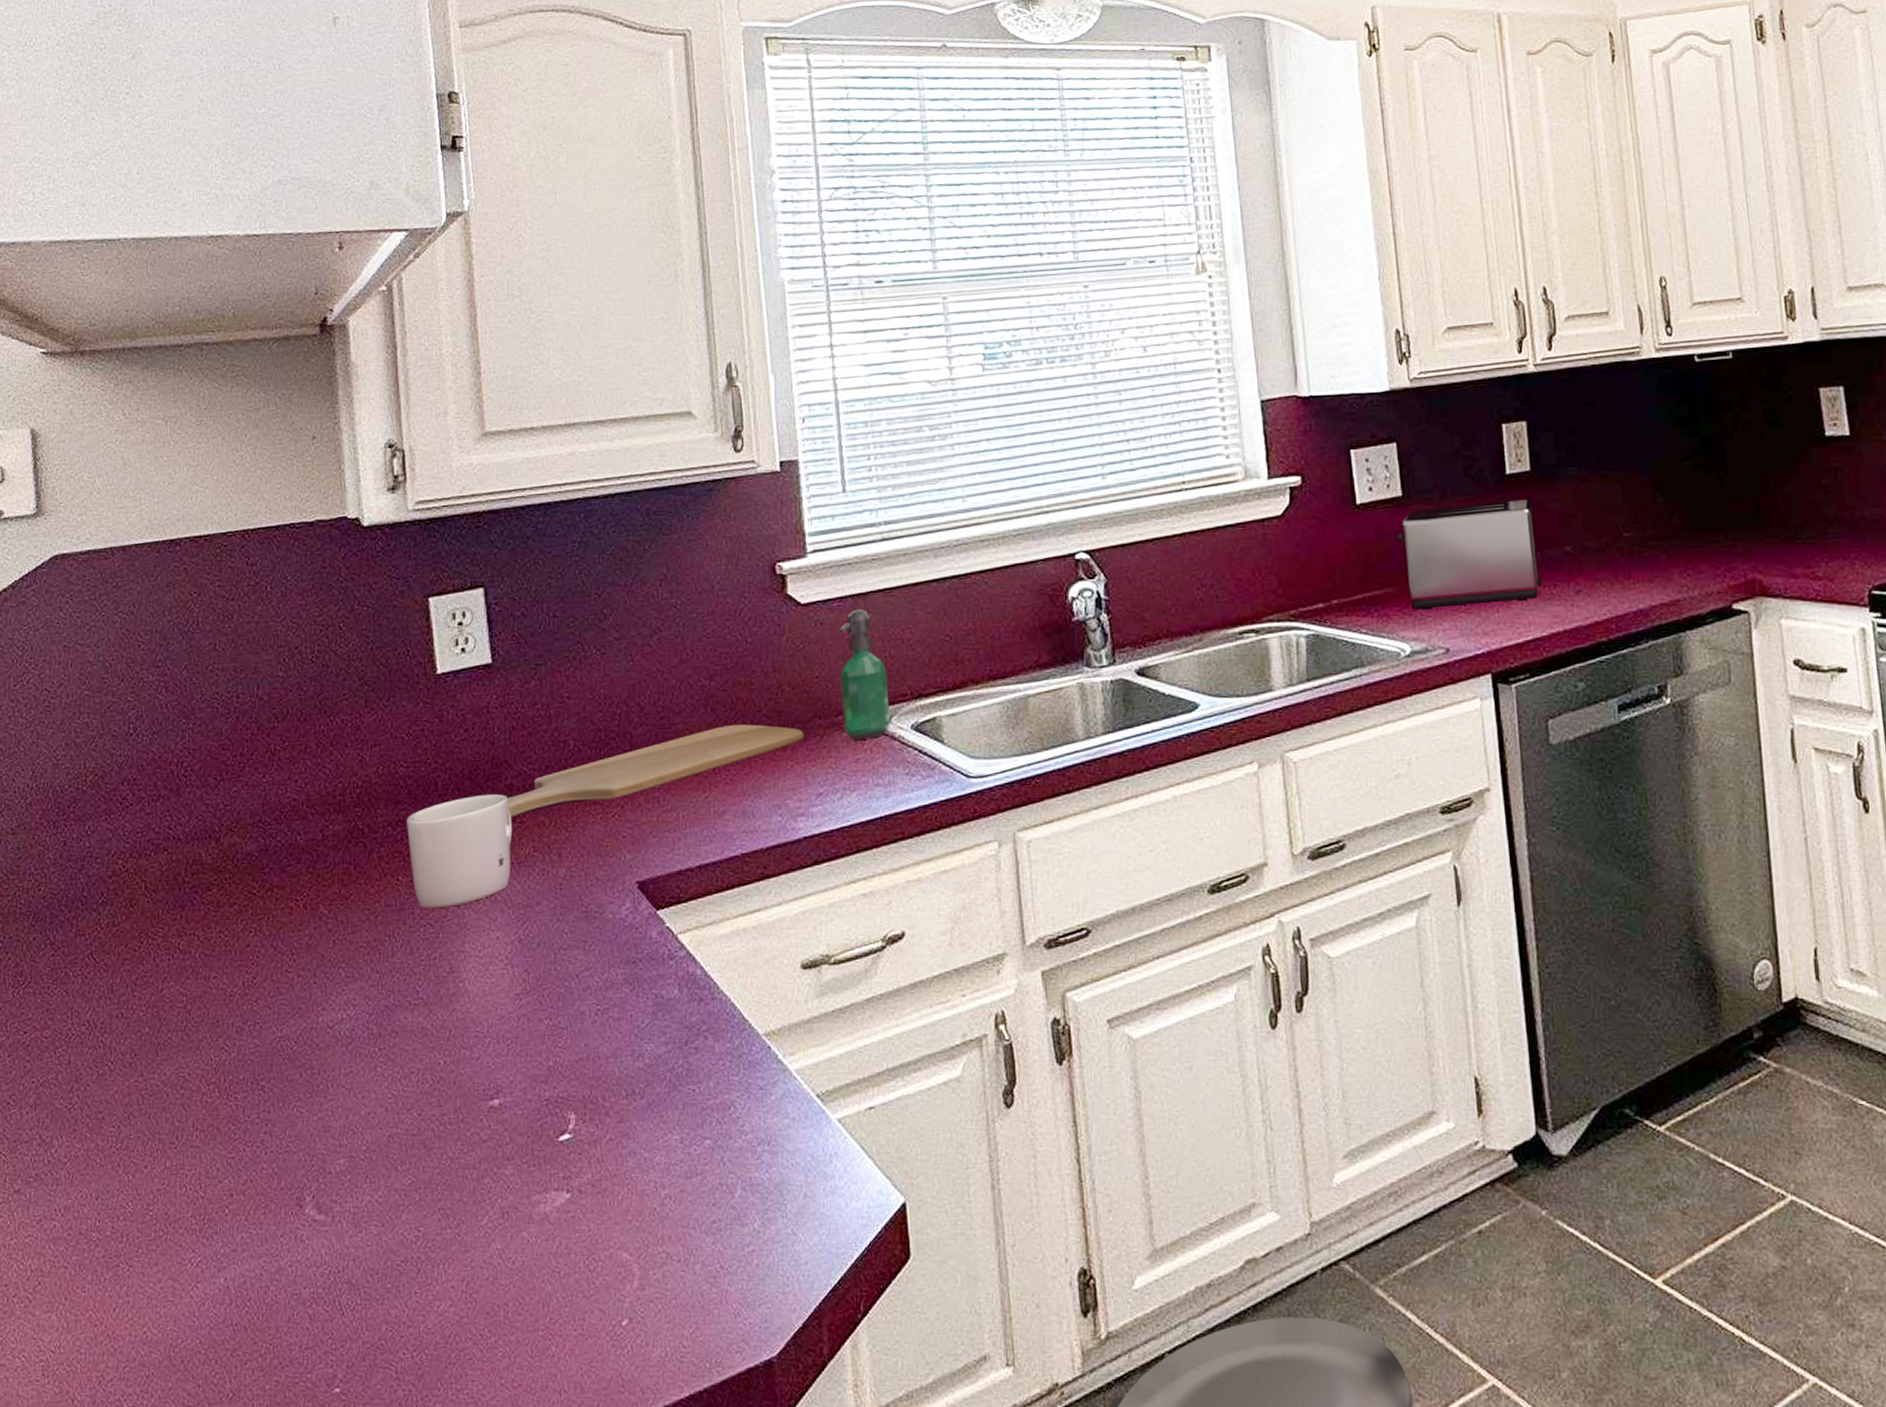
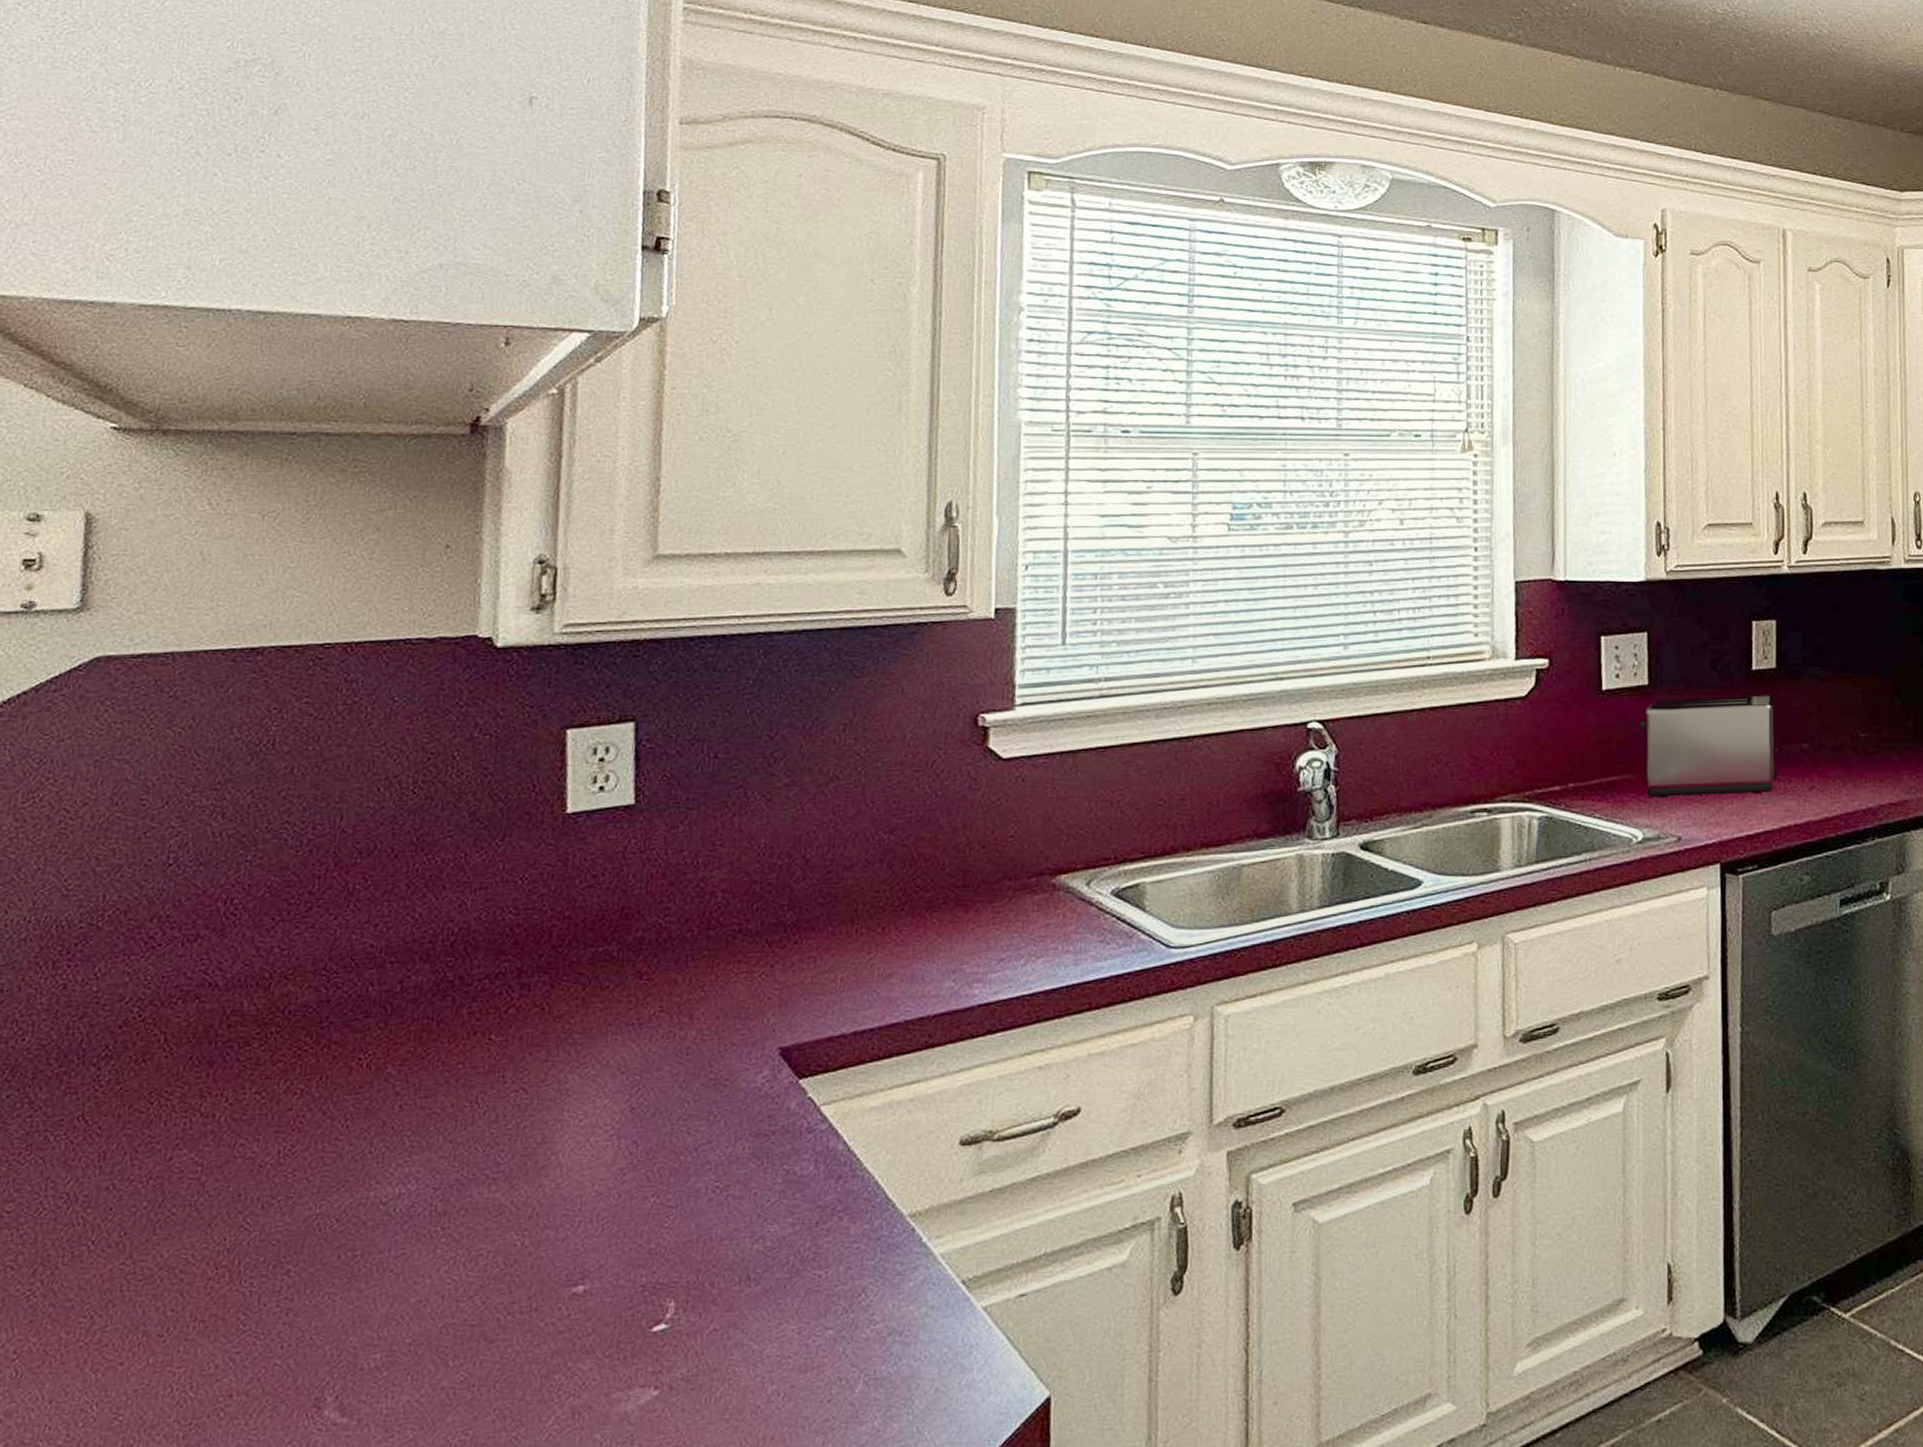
mug: present [406,793,513,909] -> none [507,947,638,1073]
chopping board: present [507,724,804,818] -> none [634,883,991,975]
soap dispenser: present [839,609,890,740] -> none [1035,767,1090,904]

